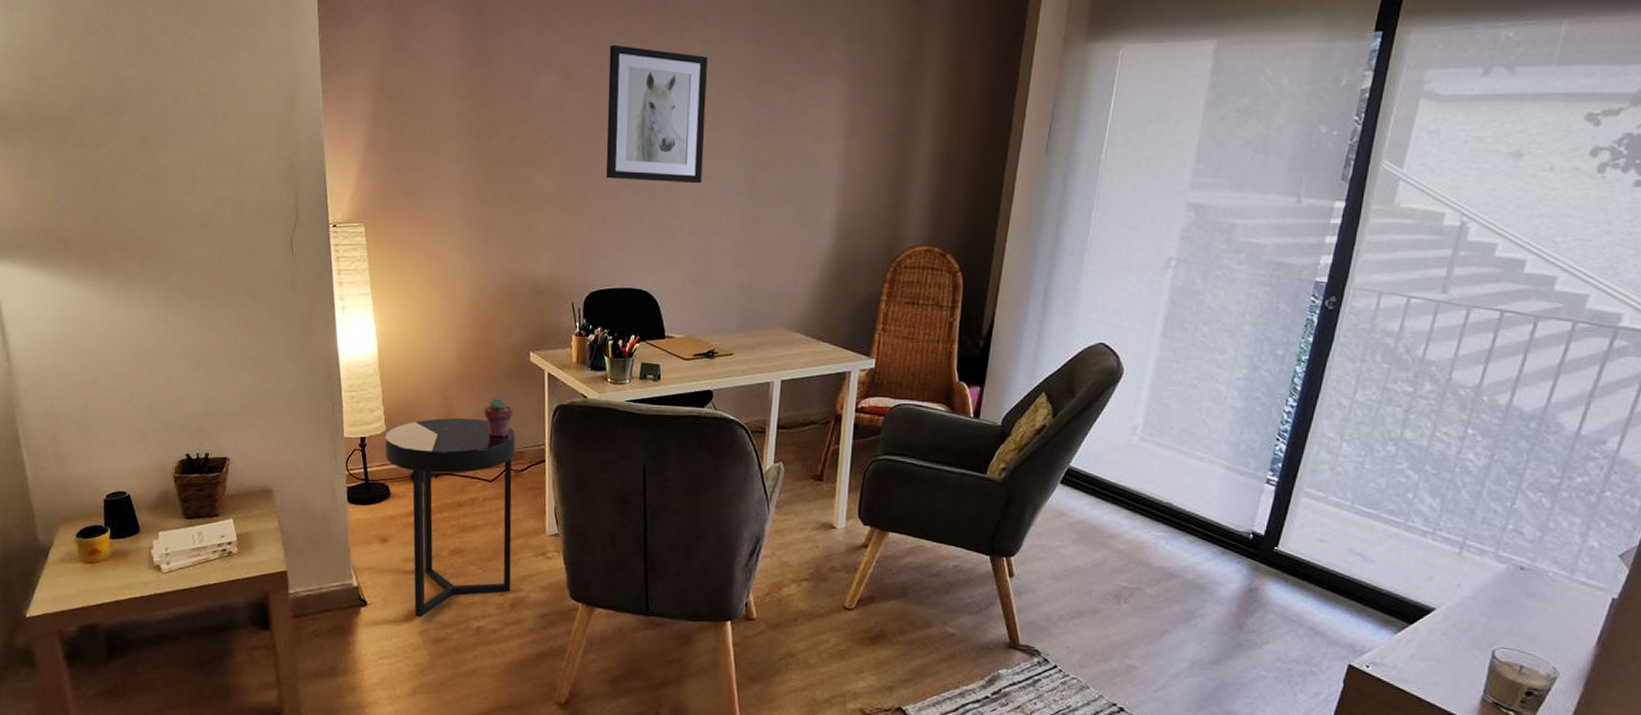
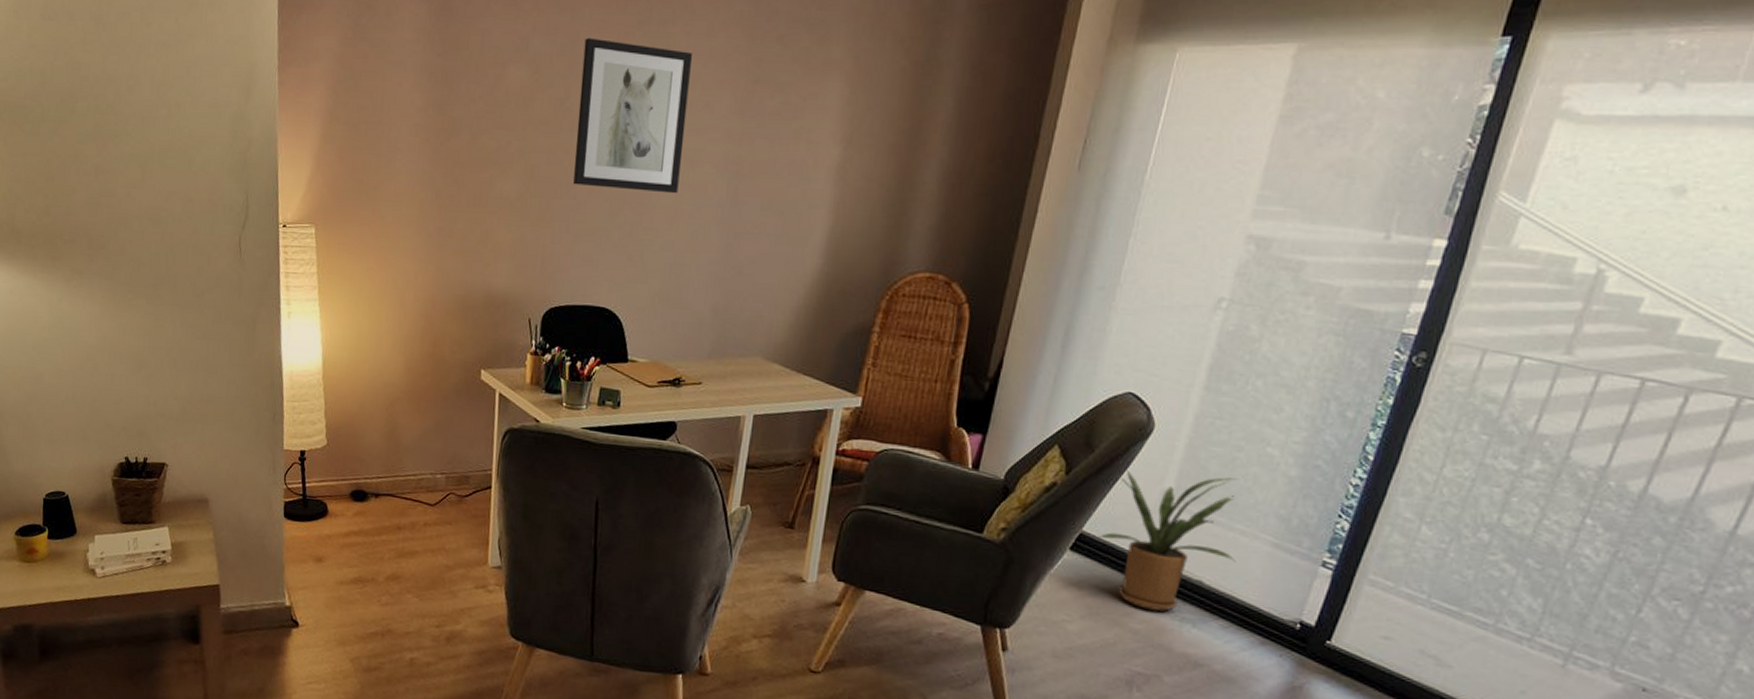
side table: present [385,417,516,618] -> none [325,435,461,644]
potted succulent: present [484,397,513,437] -> none [429,416,461,459]
house plant: none [1084,410,1198,532] -> present [1098,470,1238,612]

